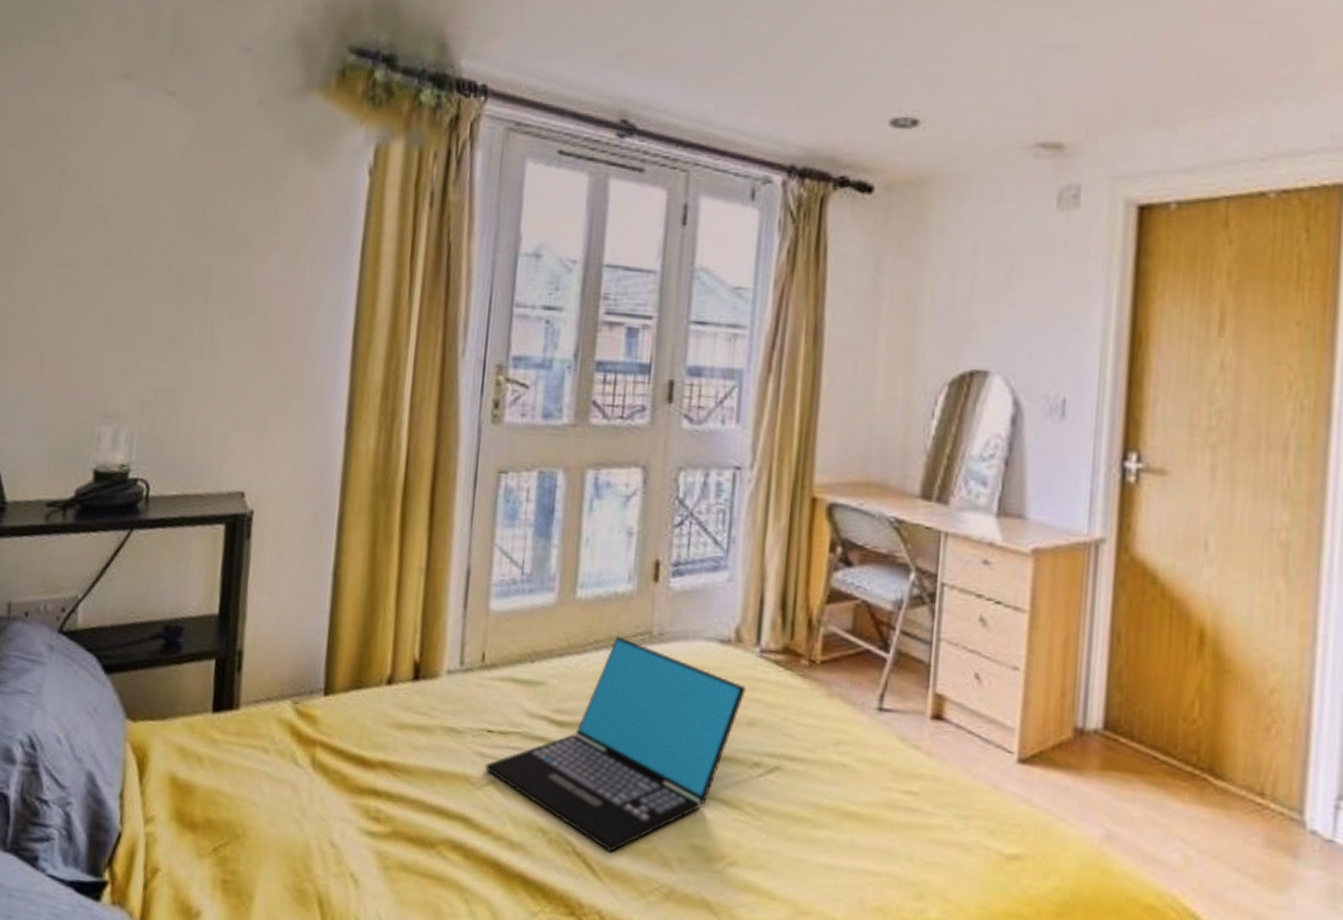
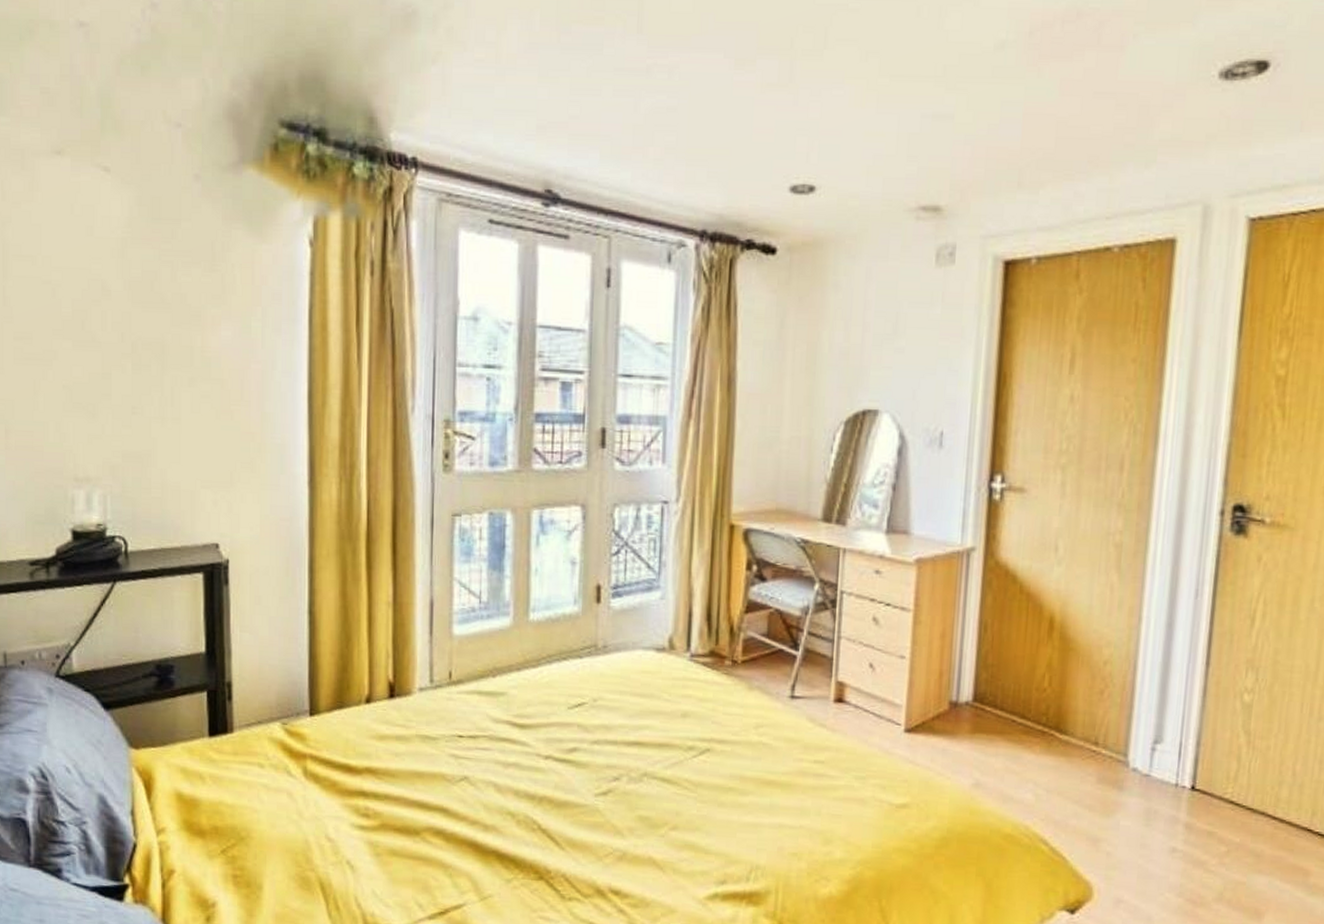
laptop: present [485,636,746,852] -> none [458,650,679,827]

